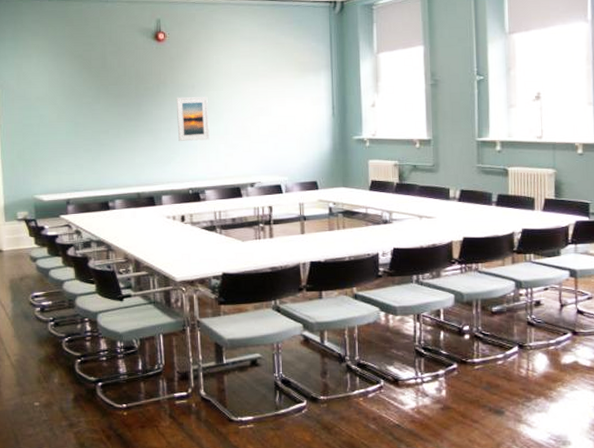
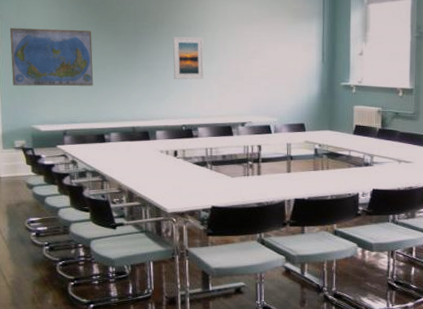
world map: none [10,95,96,156] -> present [9,28,94,86]

